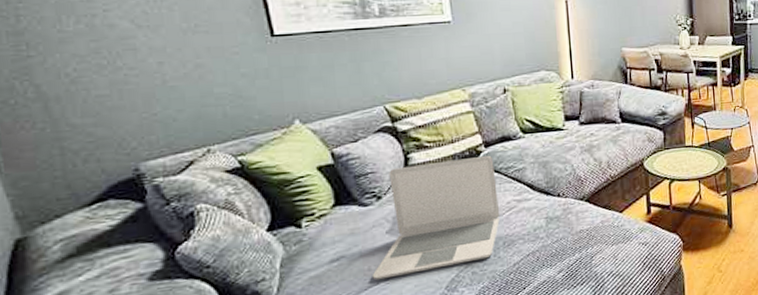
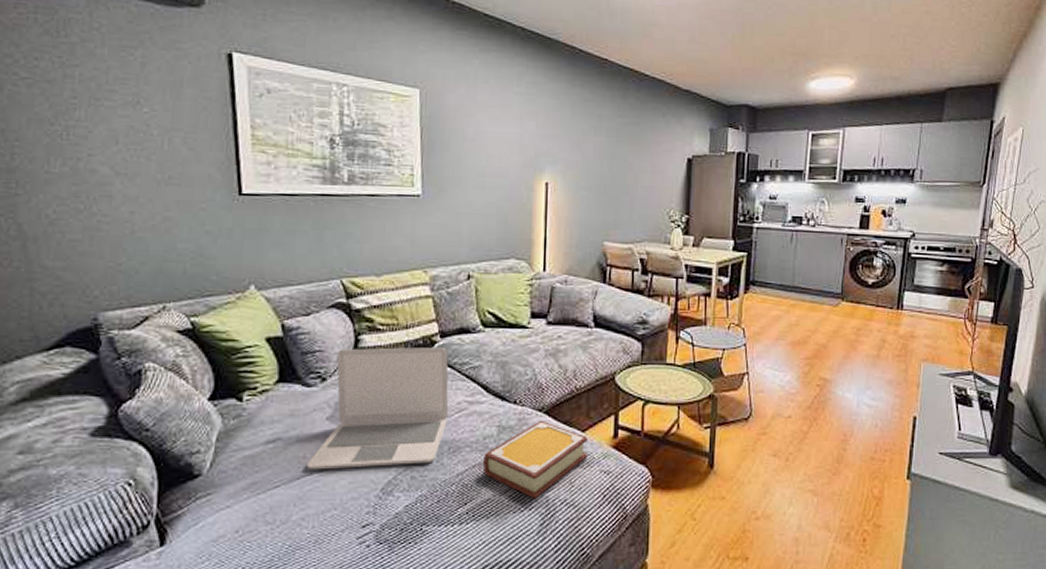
book: none [535,207,626,276] -> present [482,420,588,500]

